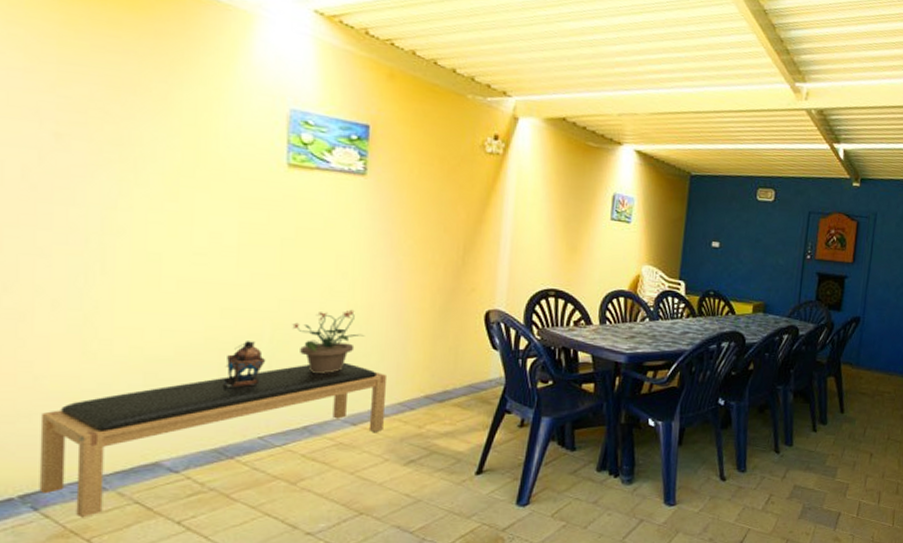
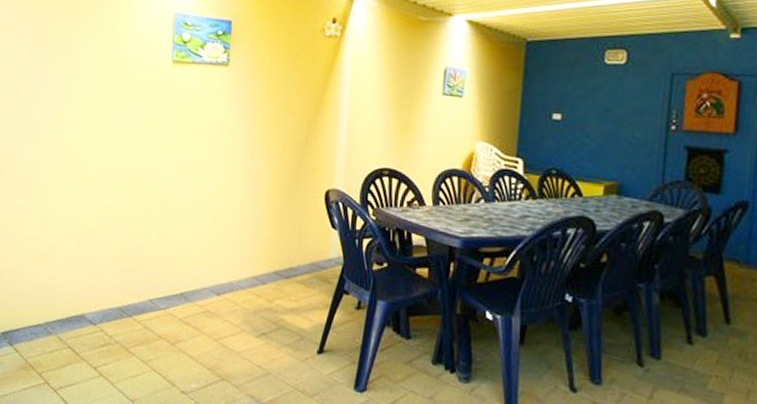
bench: present [39,362,388,518] -> none [13,236,244,355]
lantern: present [222,341,266,388] -> none [125,214,155,255]
potted plant: present [292,309,365,373] -> none [174,188,227,246]

